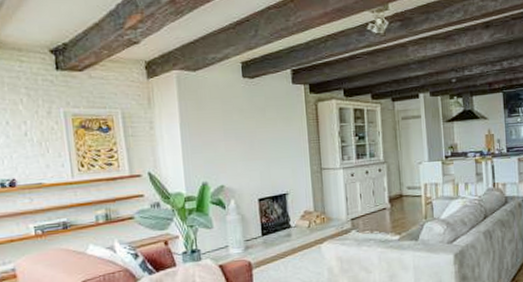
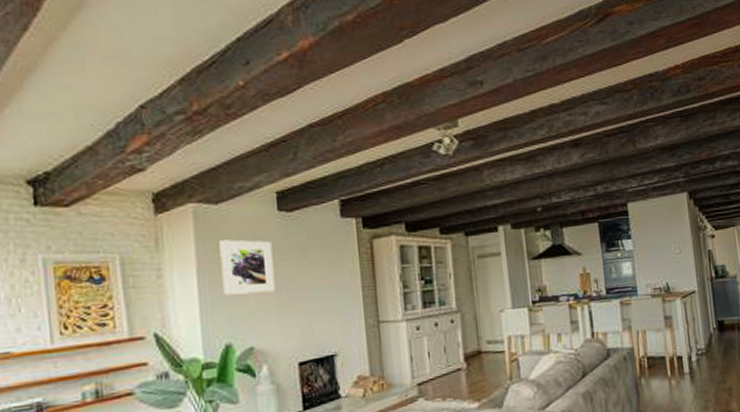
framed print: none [197,100,241,144] -> present [219,239,276,296]

